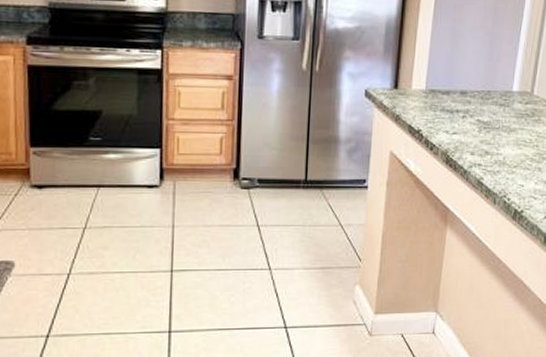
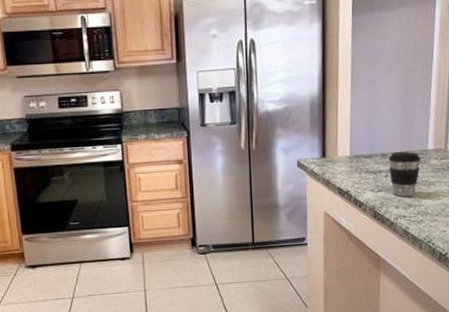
coffee cup: none [467,90,504,142] -> present [388,151,421,197]

